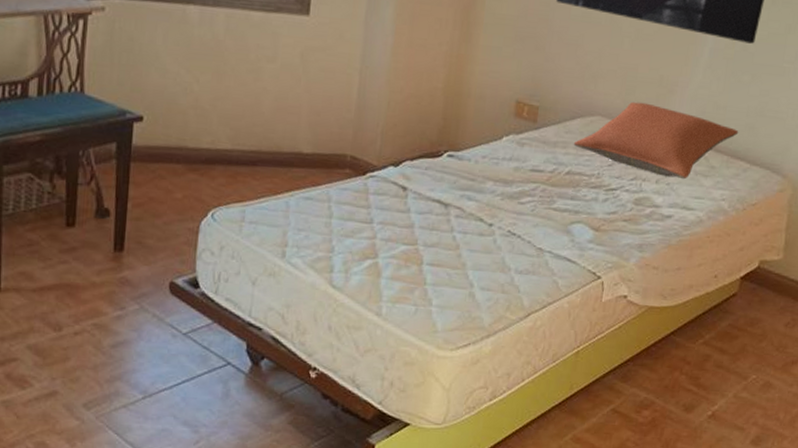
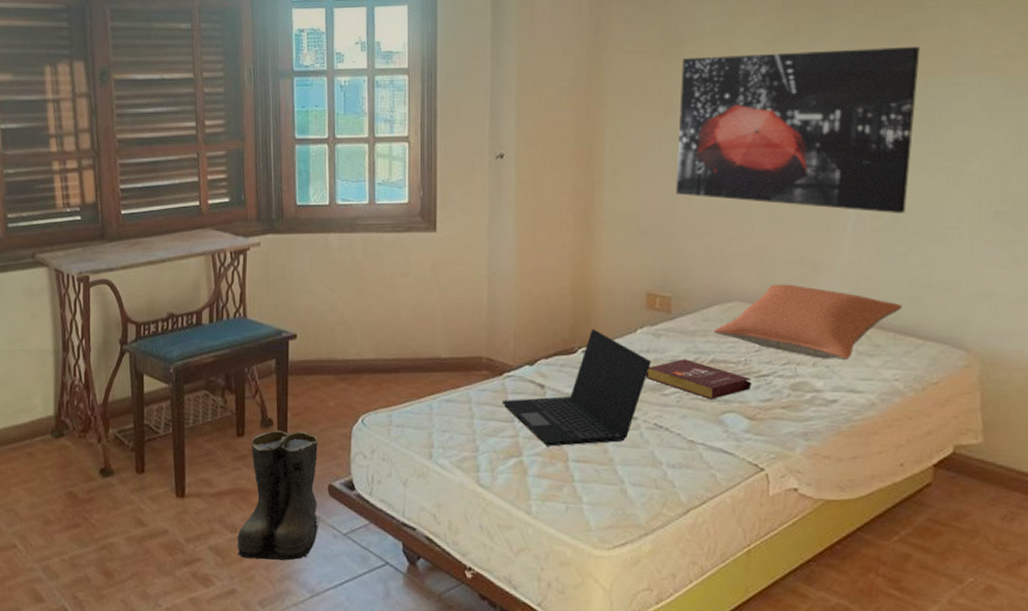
boots: none [61,221,161,361] -> present [237,430,321,561]
laptop: none [362,133,513,250] -> present [502,329,652,447]
book: none [506,169,600,210] -> present [647,359,750,399]

